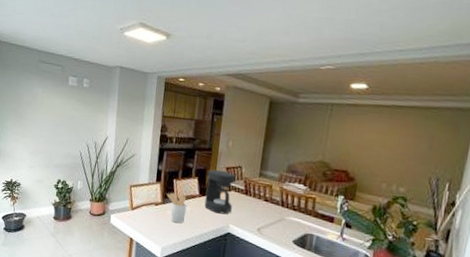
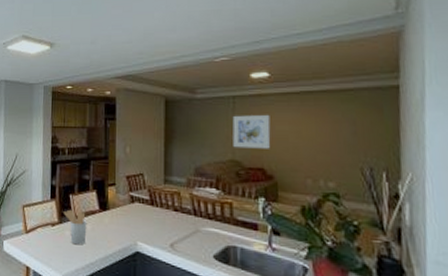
coffee maker: present [204,169,236,215] -> none [106,179,138,231]
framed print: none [324,121,361,155] -> present [232,114,271,149]

